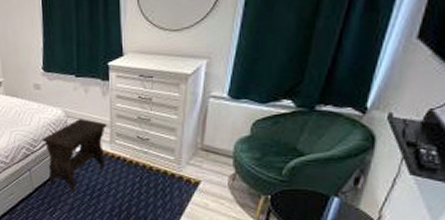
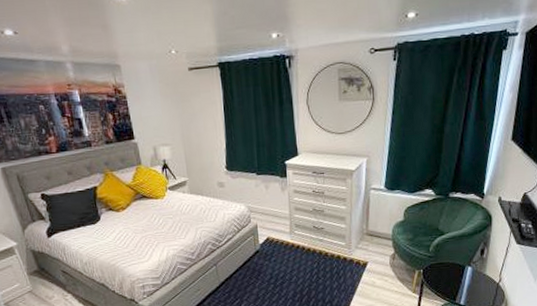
footstool: present [41,119,107,193] -> none [226,213,287,283]

